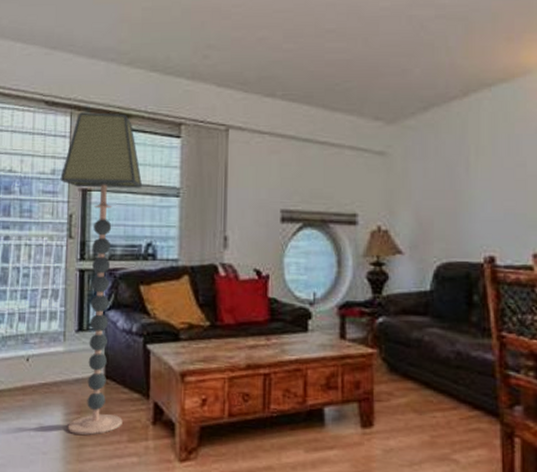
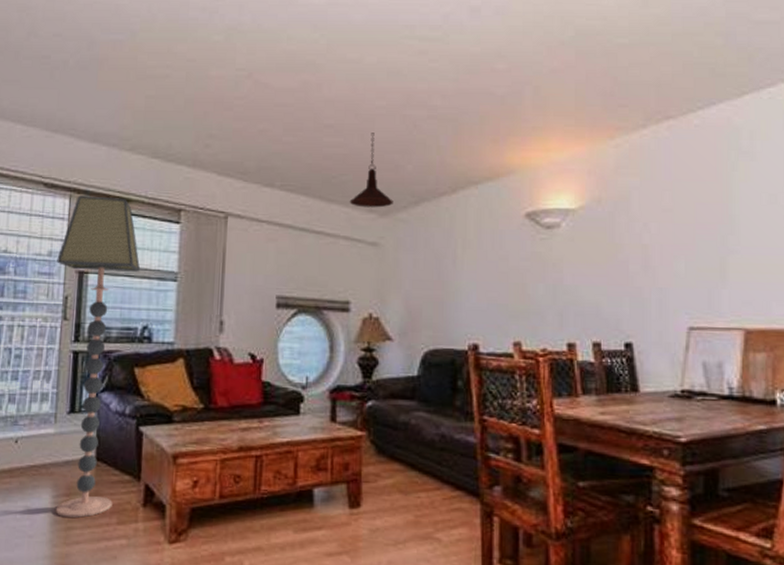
pendant light: none [354,36,401,115] -> present [349,133,393,208]

